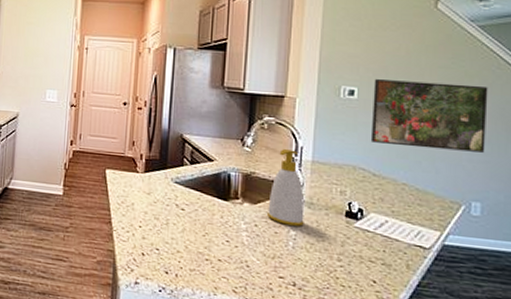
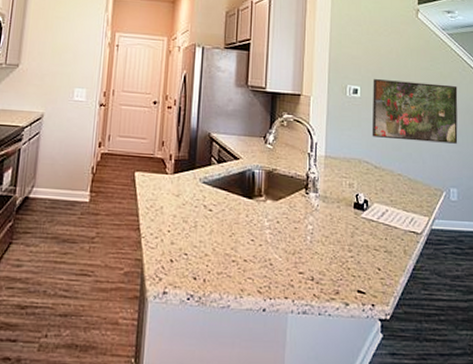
soap bottle: present [267,148,305,226] -> none [288,144,320,220]

